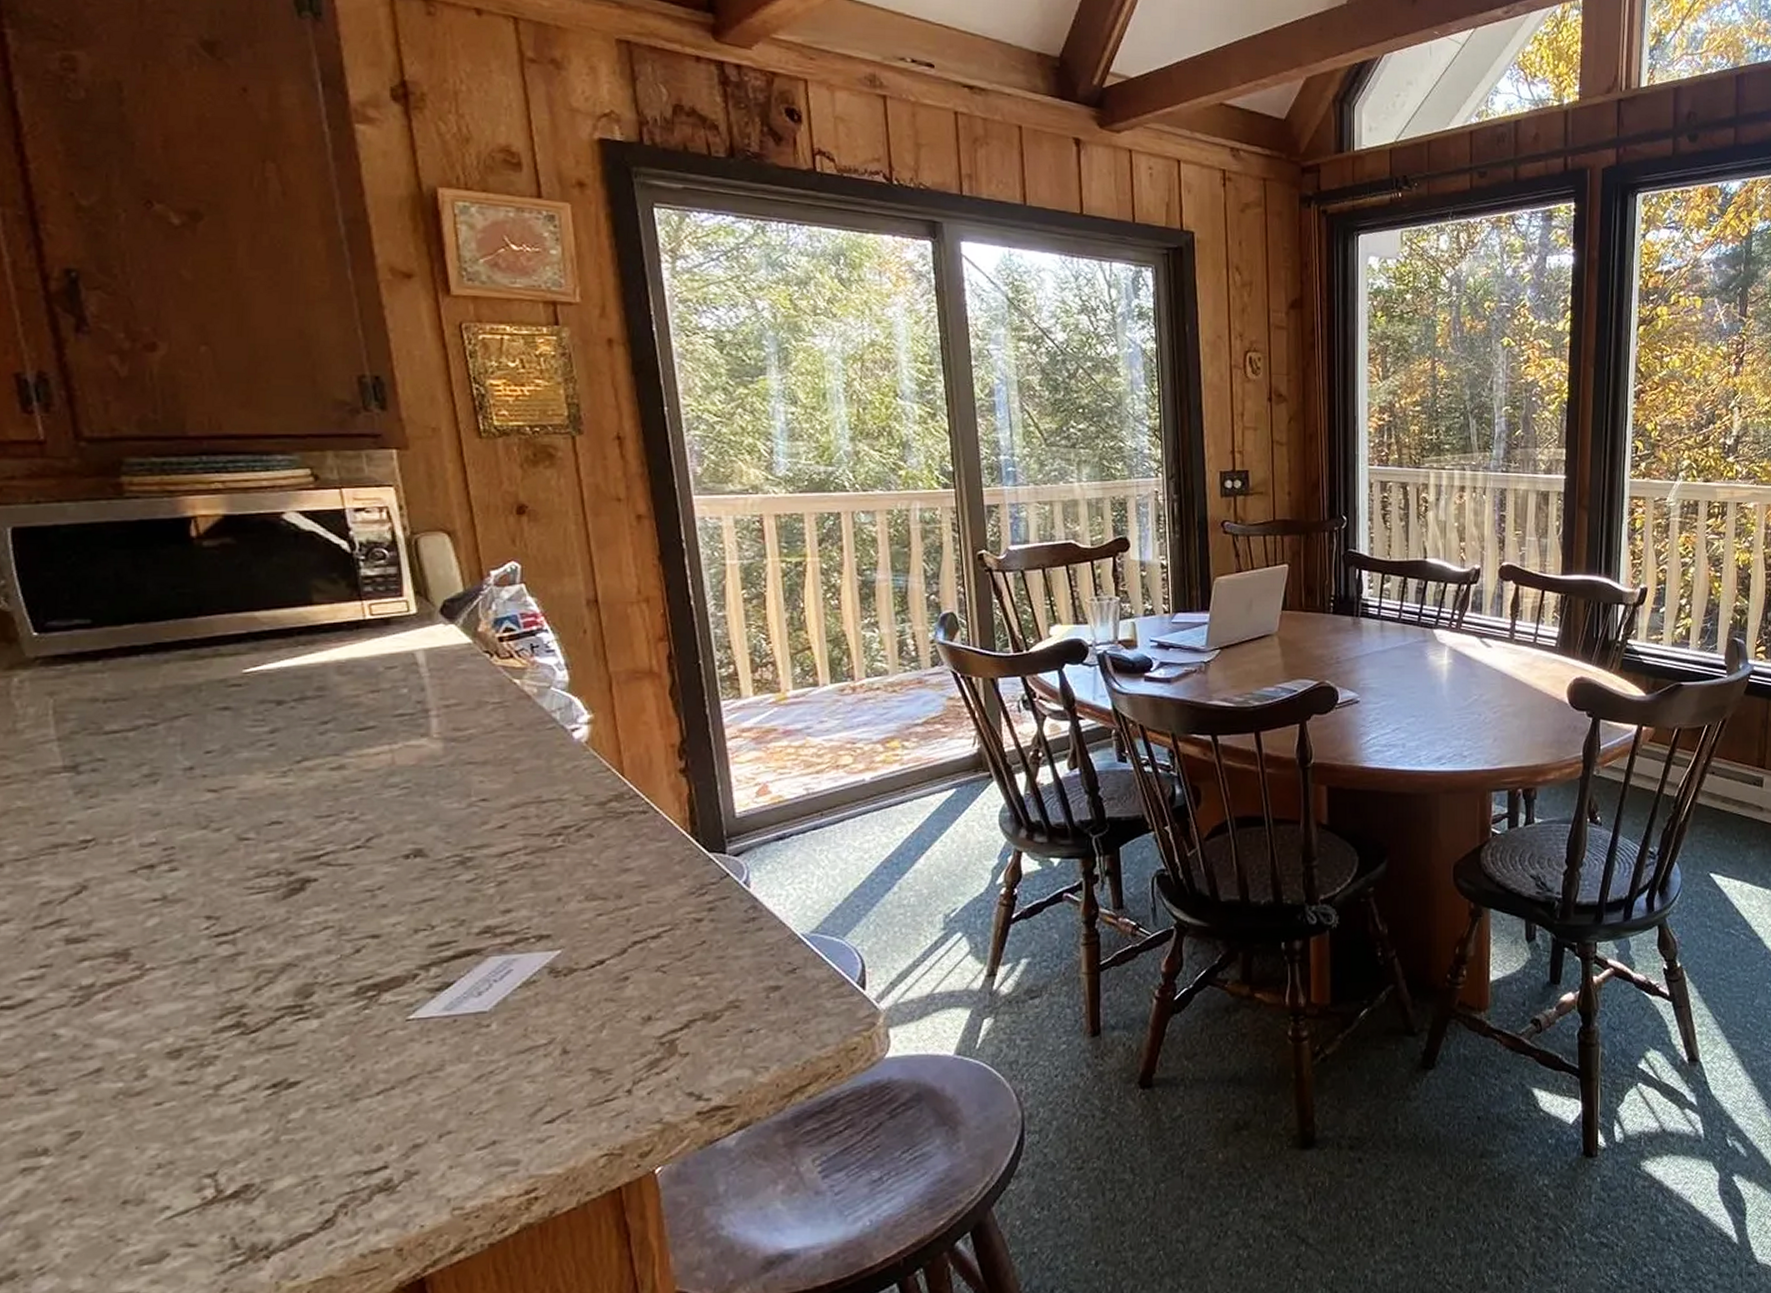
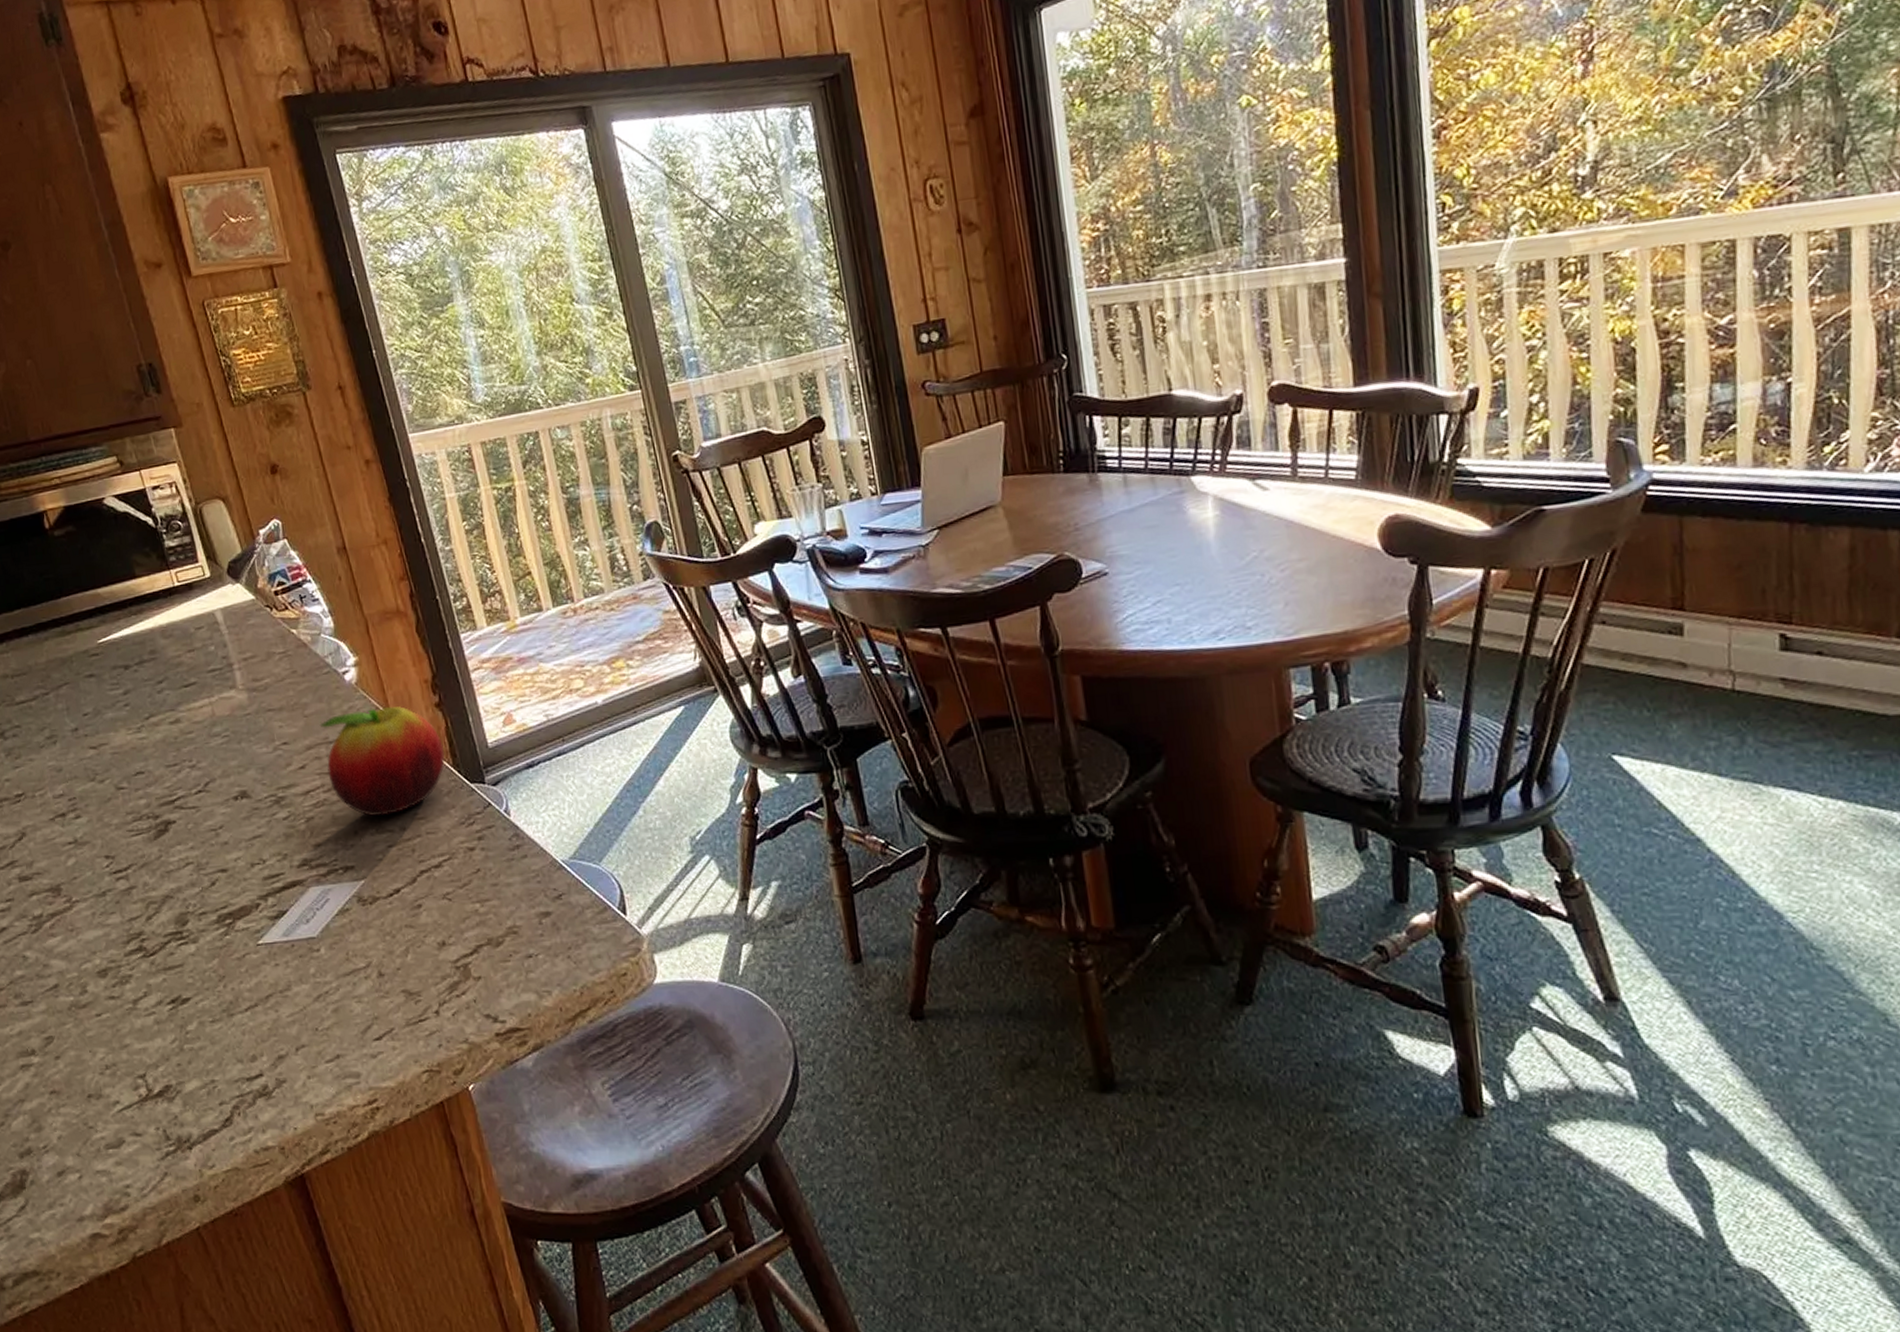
fruit: none [532,768,683,882] -> present [319,706,445,816]

